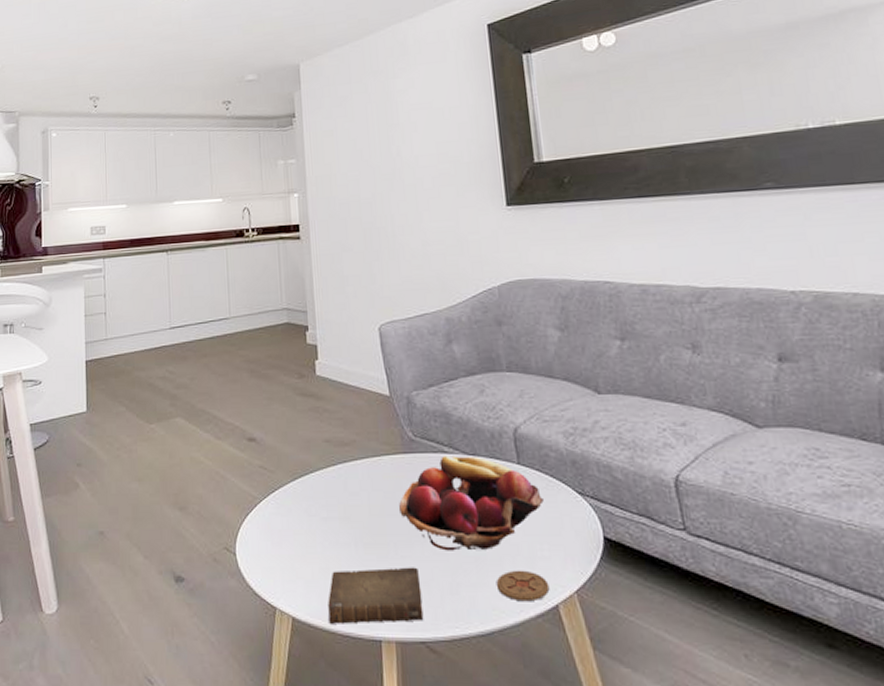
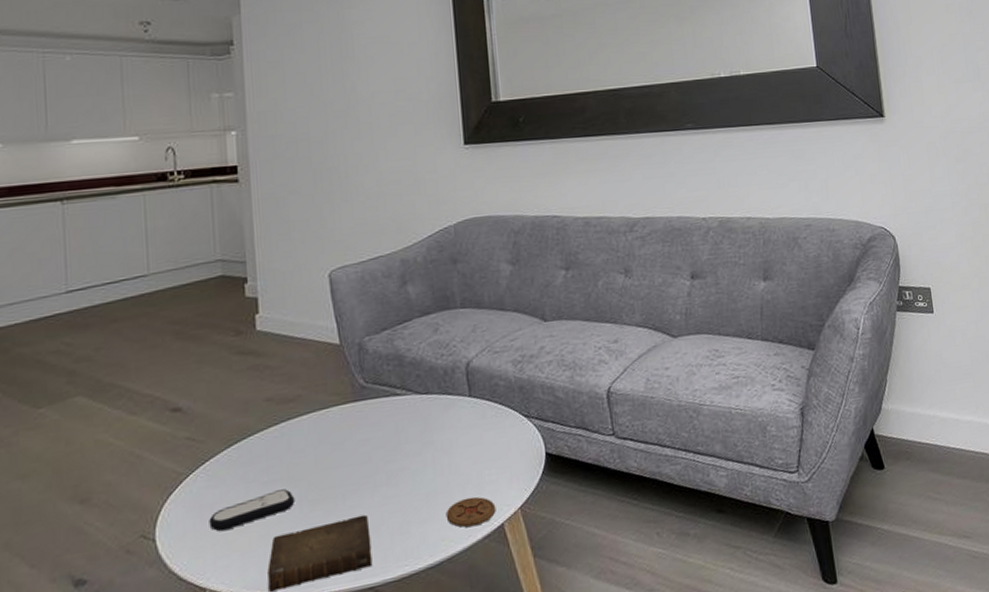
remote control: none [278,528,352,558] -> present [209,489,295,532]
fruit basket: present [399,456,544,551] -> none [348,395,493,493]

